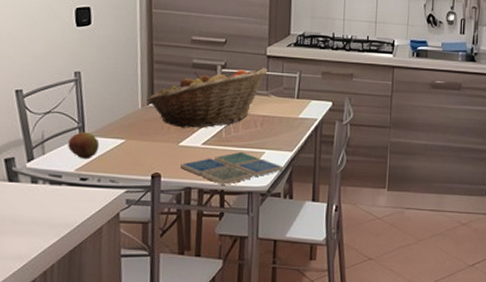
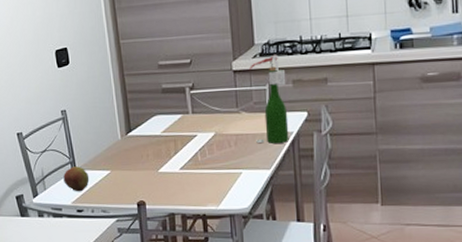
fruit basket: present [147,67,268,128] -> none [125,83,236,154]
drink coaster: present [181,151,283,185] -> none [162,173,263,209]
wine bottle: none [282,46,317,128] -> present [249,54,289,143]

